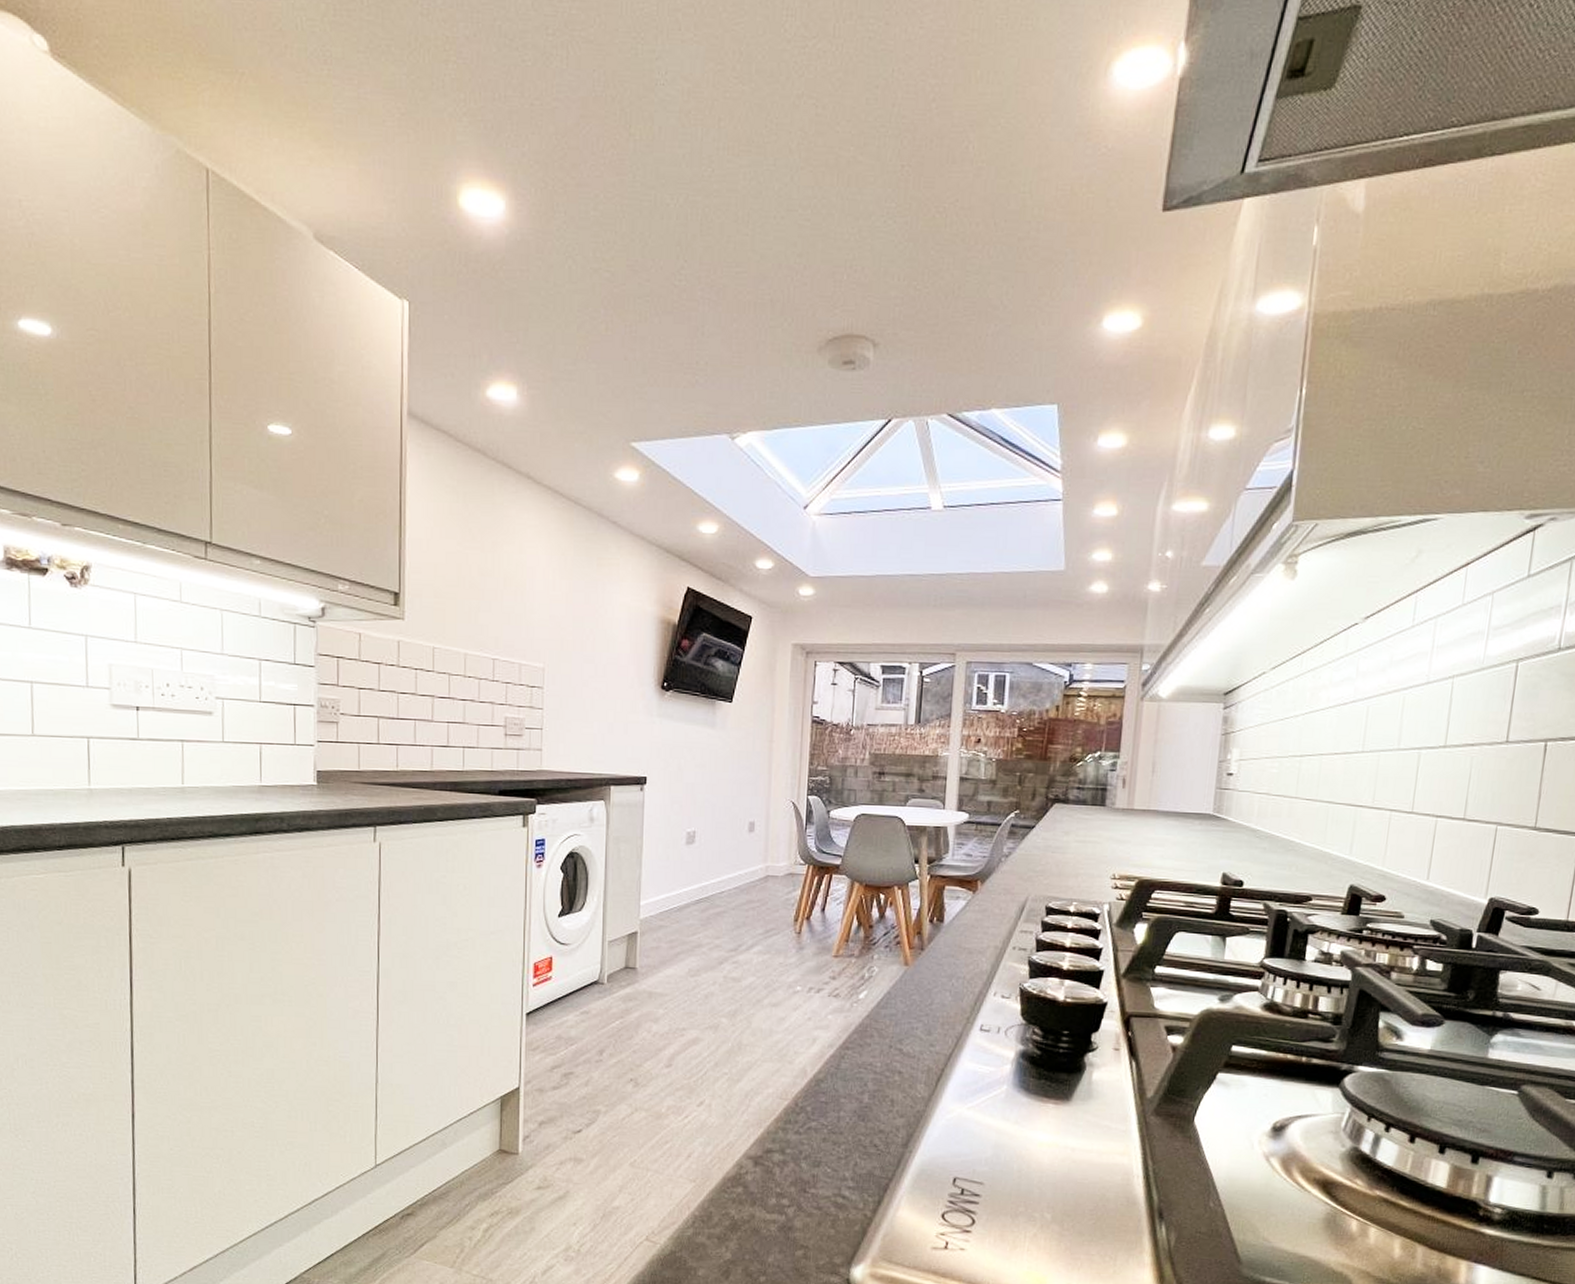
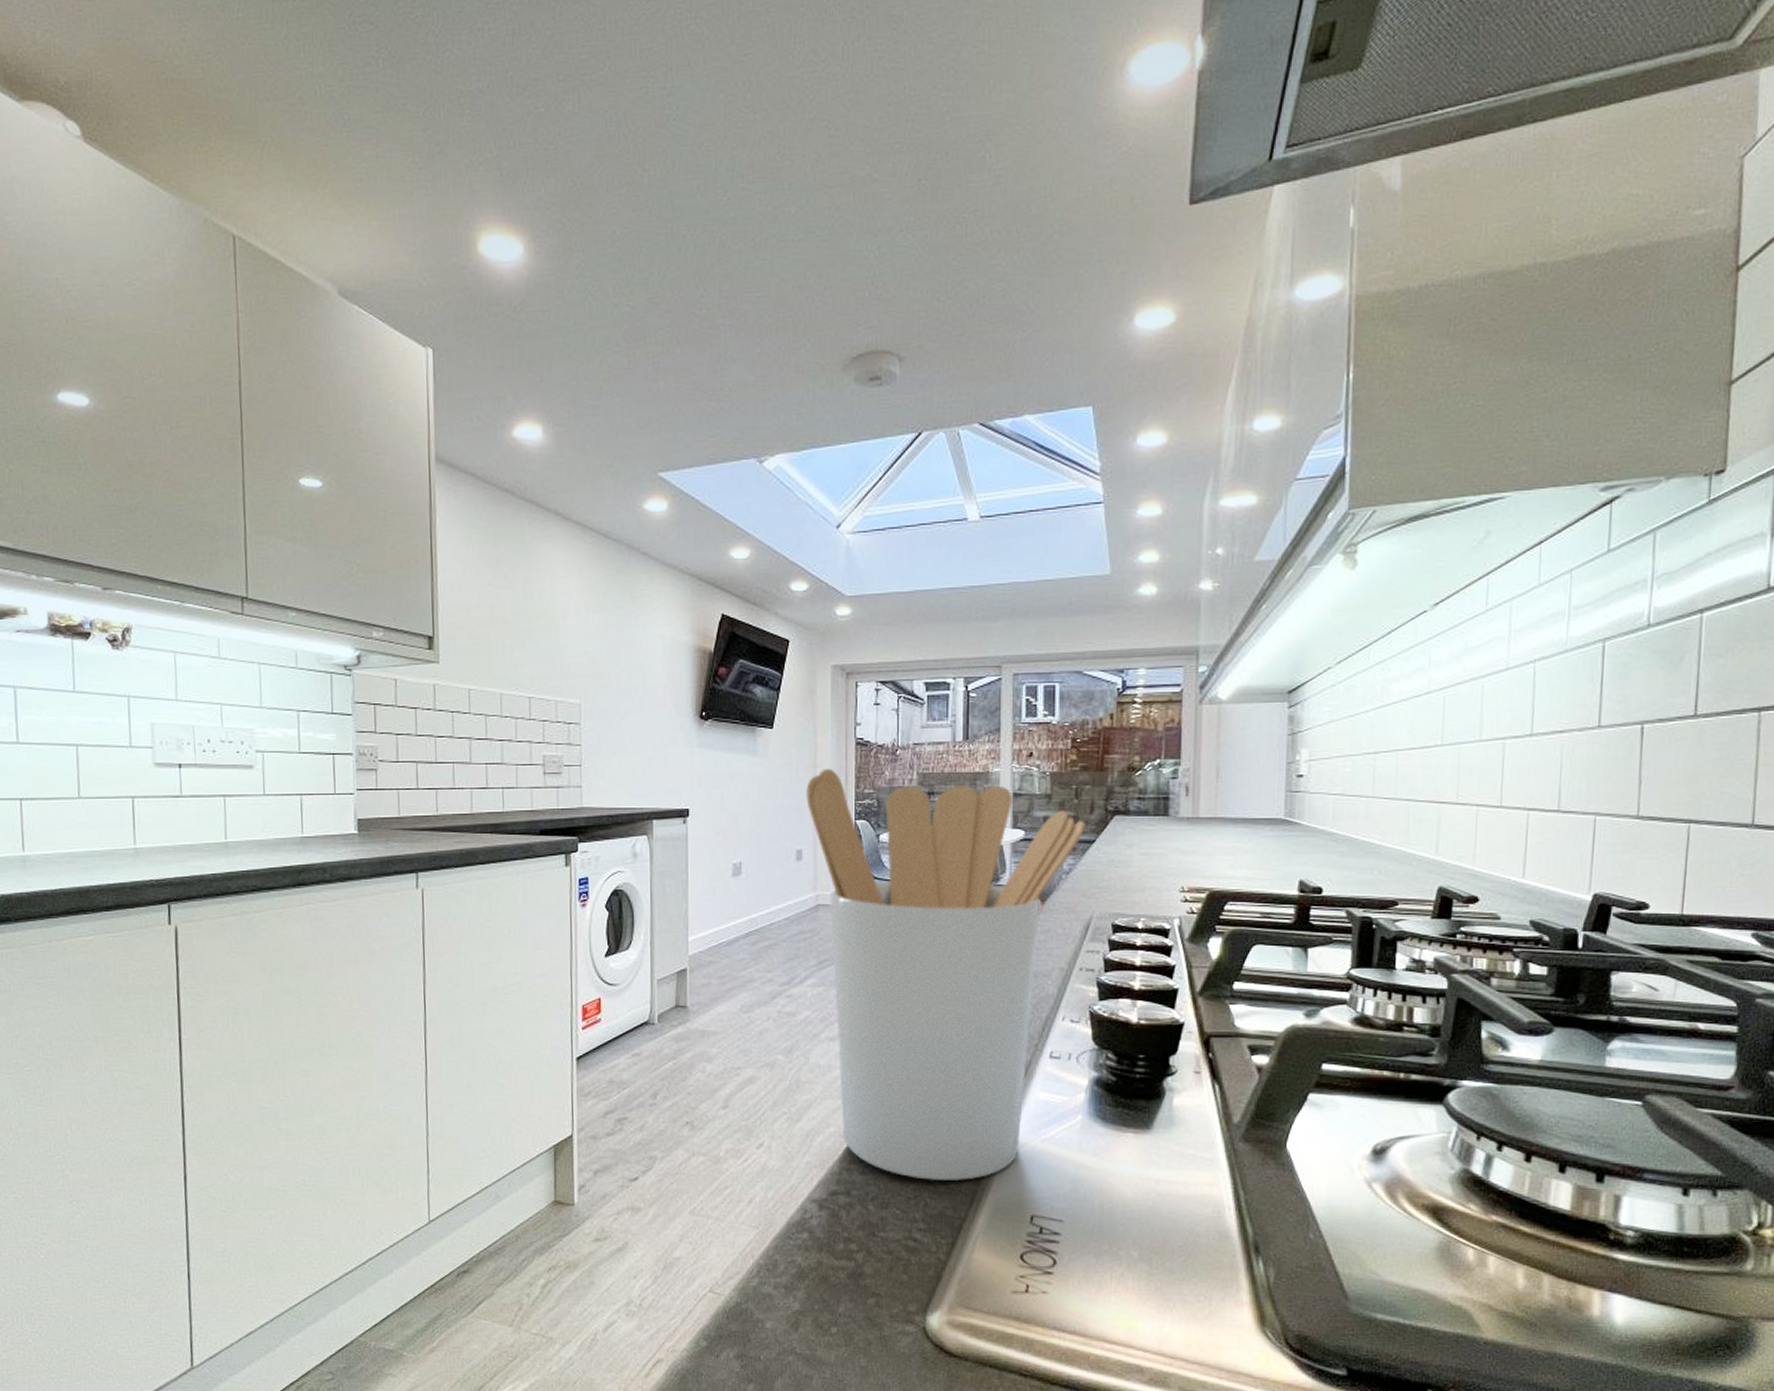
utensil holder: none [761,744,1027,1144] -> present [806,768,1085,1182]

